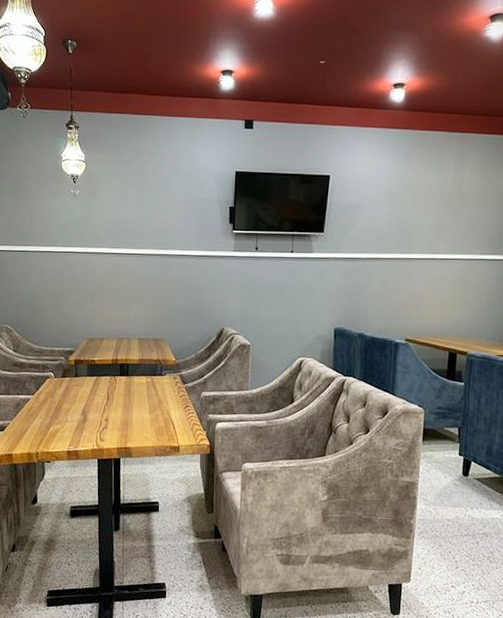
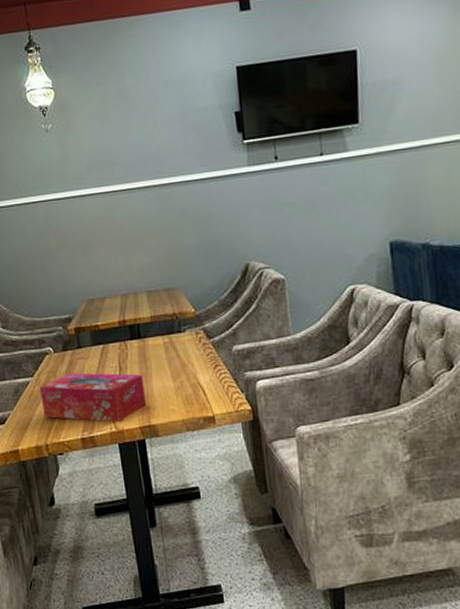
tissue box: none [37,396,126,441] -> present [39,373,147,422]

